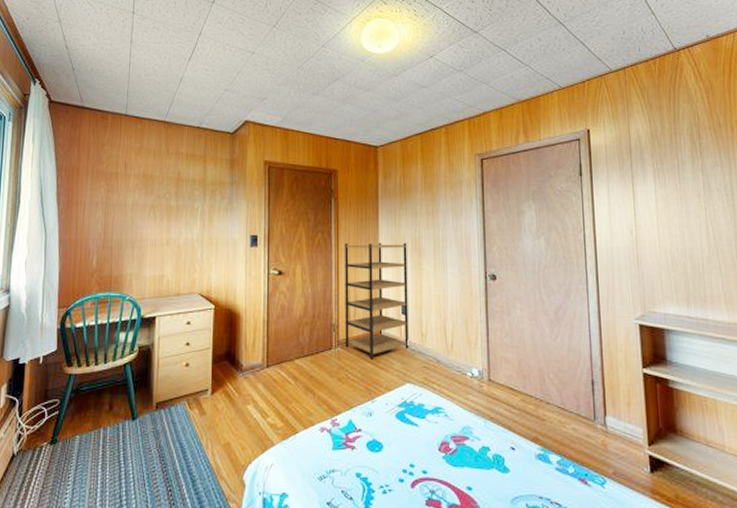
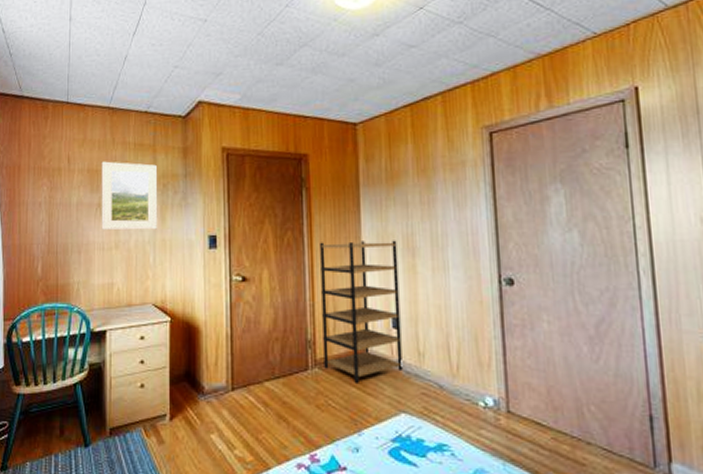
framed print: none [154,168,206,229] -> present [101,161,157,231]

